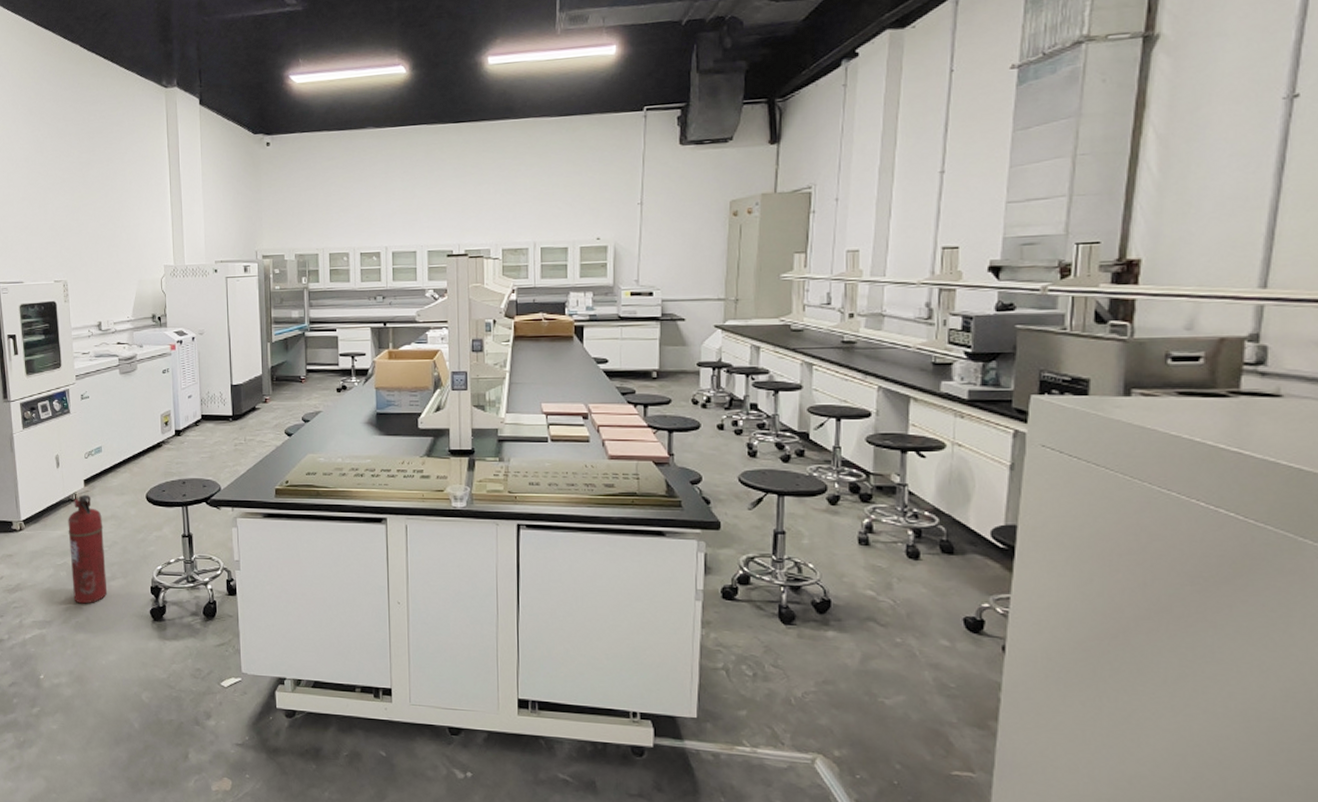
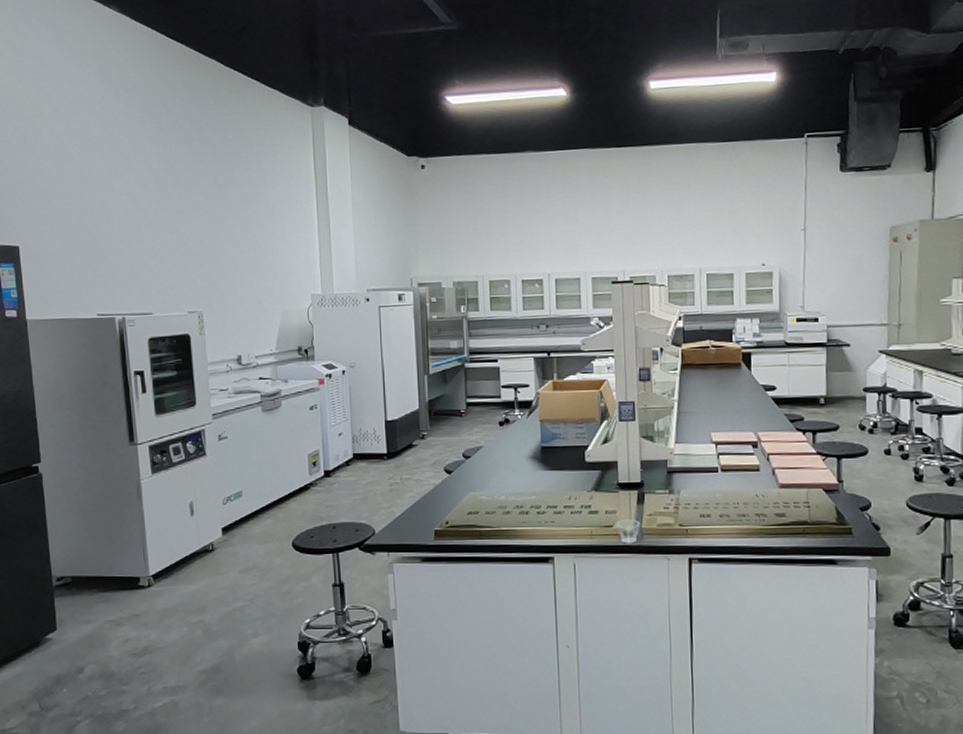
fire extinguisher: present [68,494,108,604] -> none [203,544,249,665]

